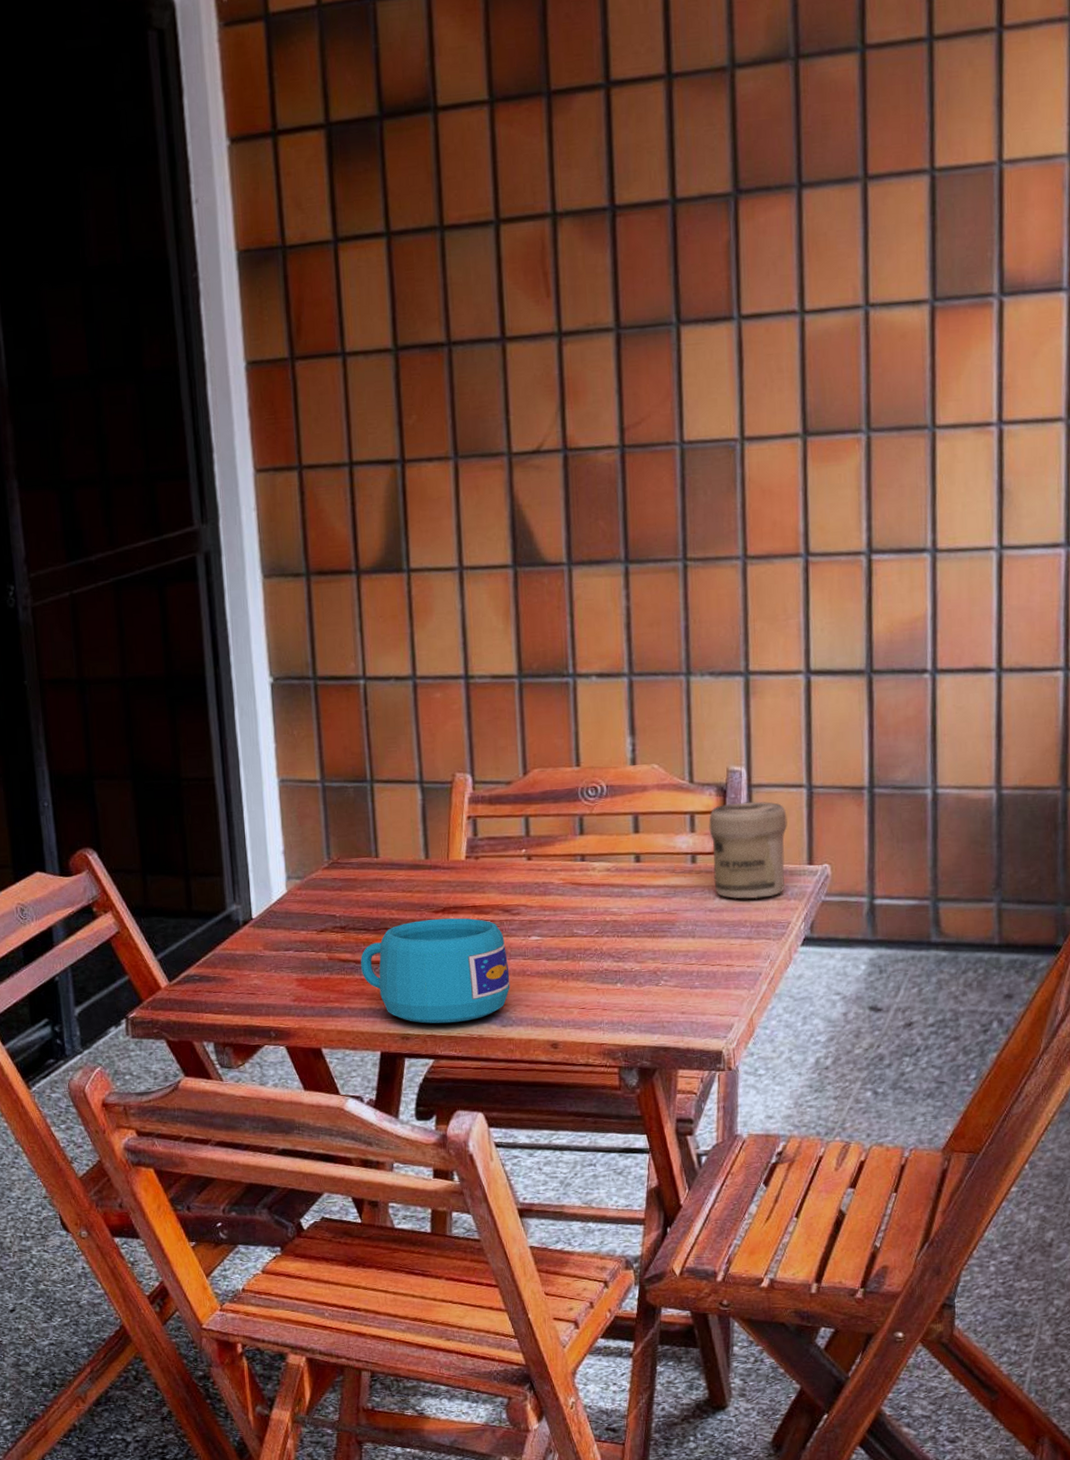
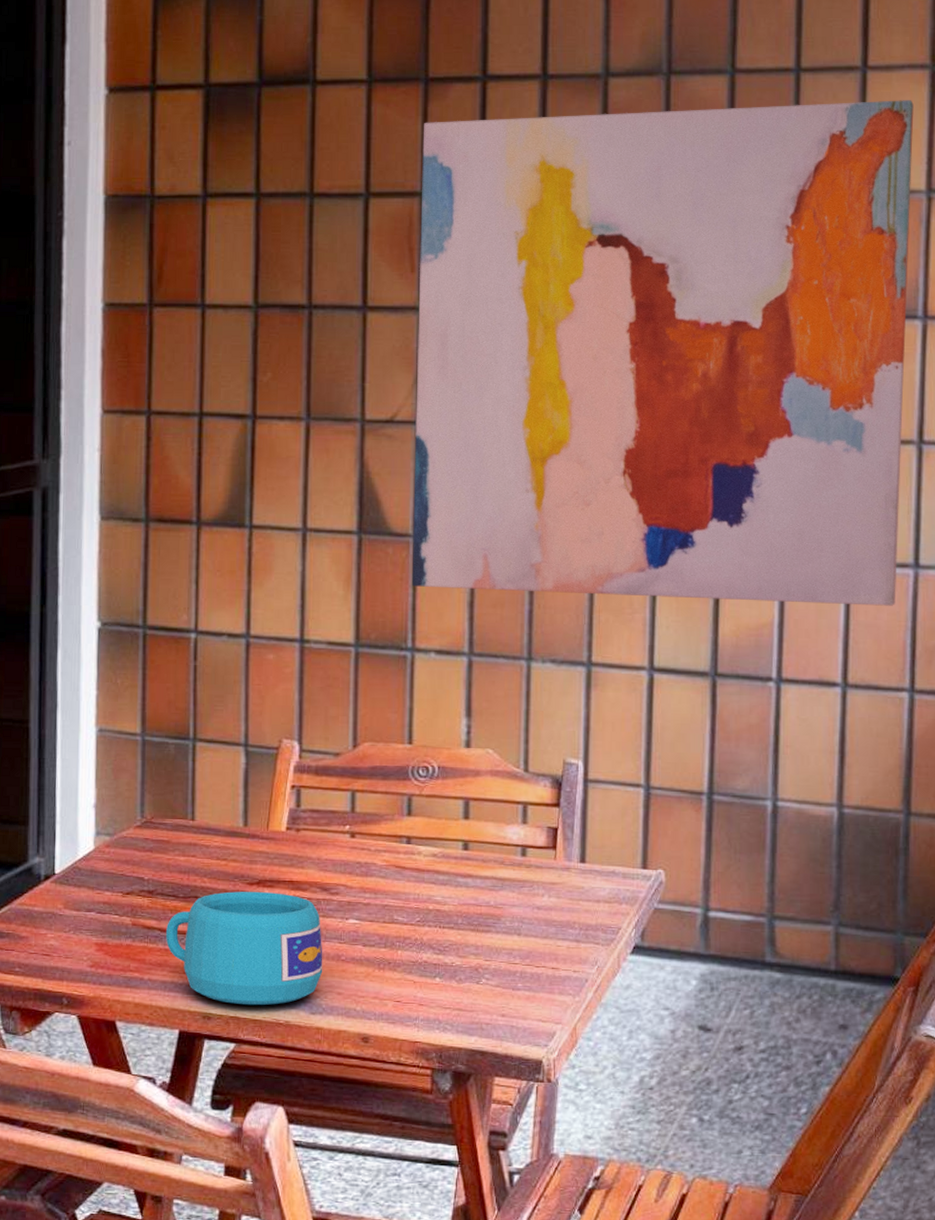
wall art: none [549,58,1054,614] -> present [411,100,914,606]
jar: present [709,801,788,899] -> none [542,797,623,900]

